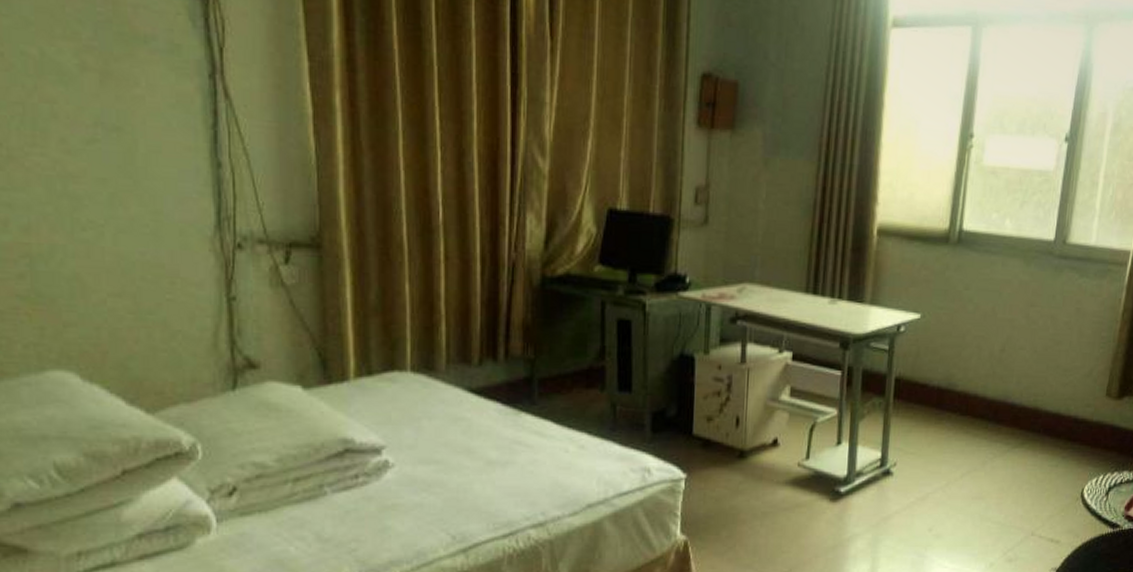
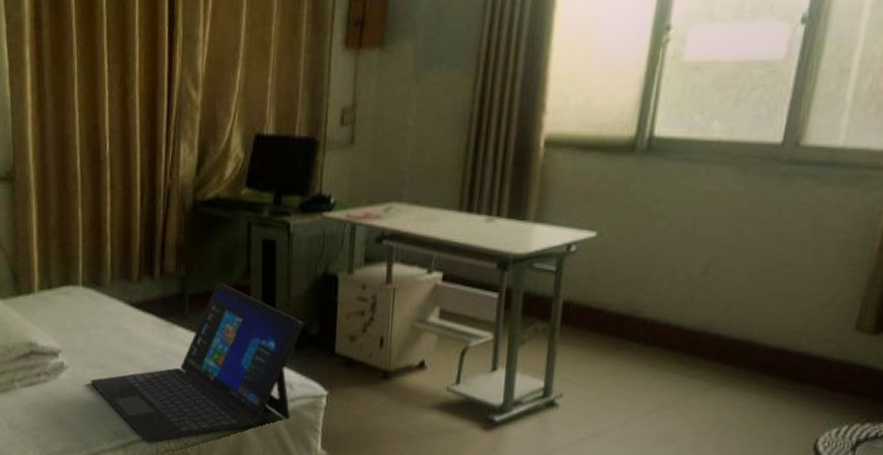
laptop: none [423,364,661,544] -> present [91,282,303,443]

